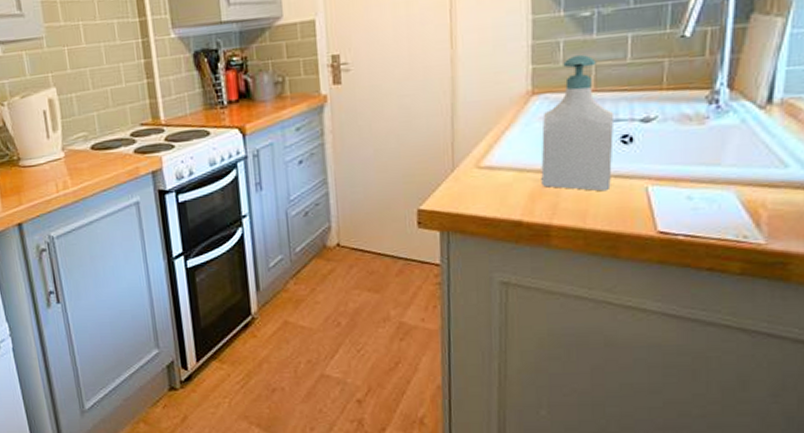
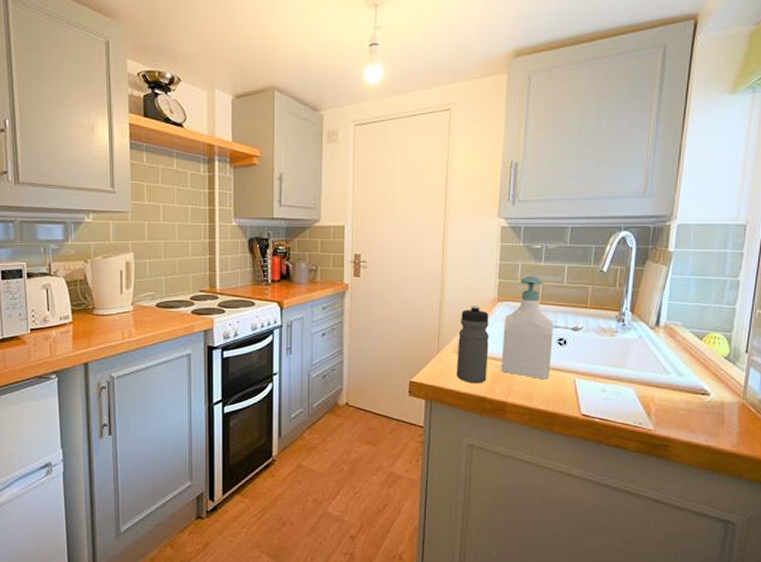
water bottle: none [479,104,523,205] -> present [456,306,489,384]

